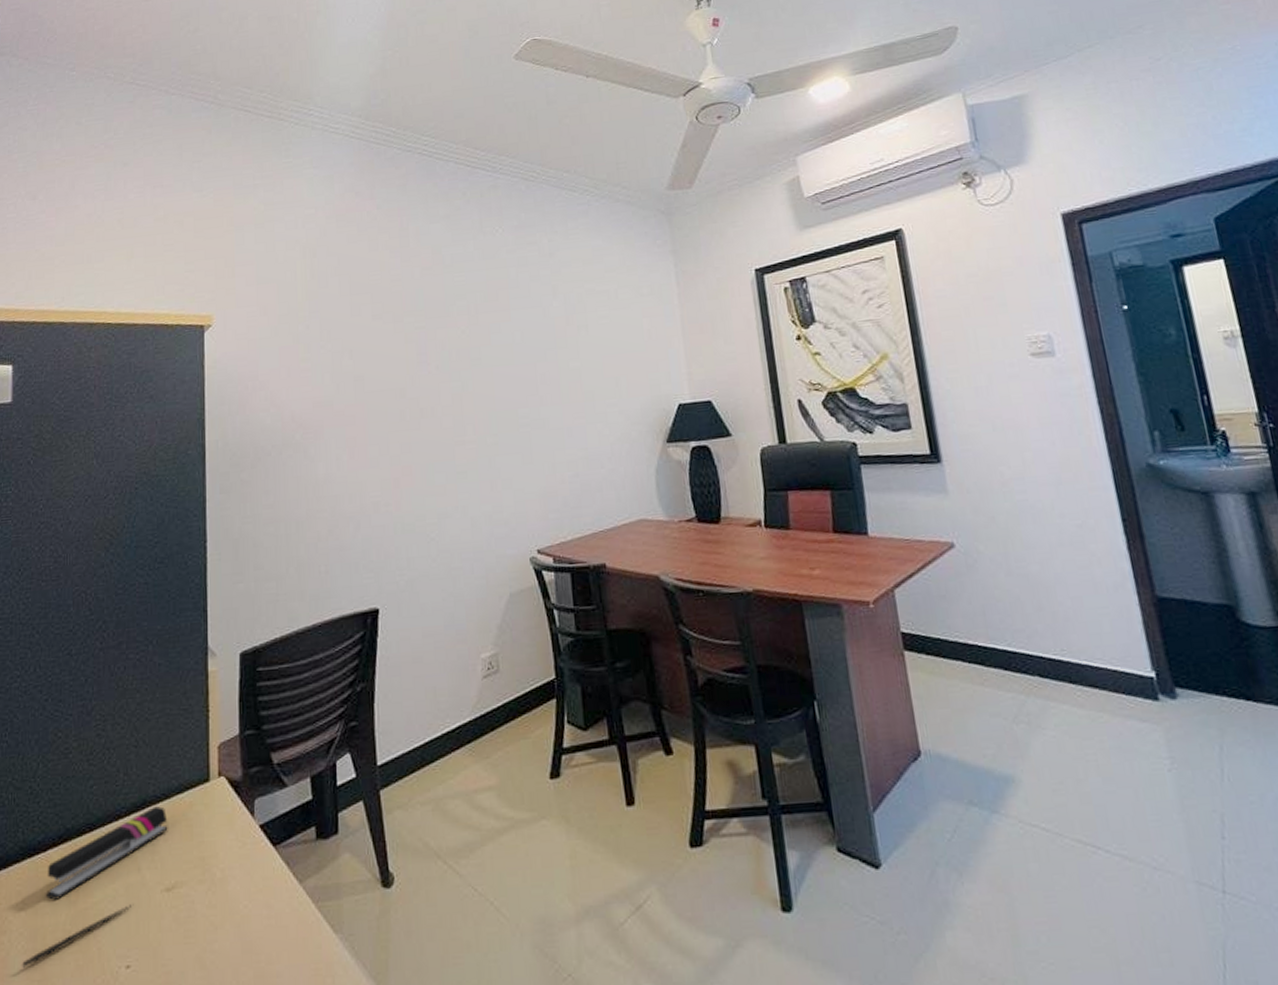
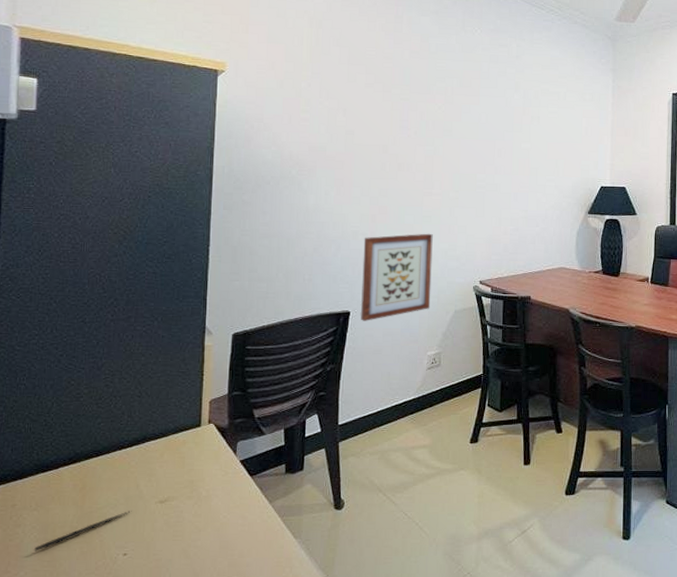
stapler: present [45,806,168,900] -> none [56,442,164,504]
wall art: none [387,493,478,620] -> present [361,233,433,321]

